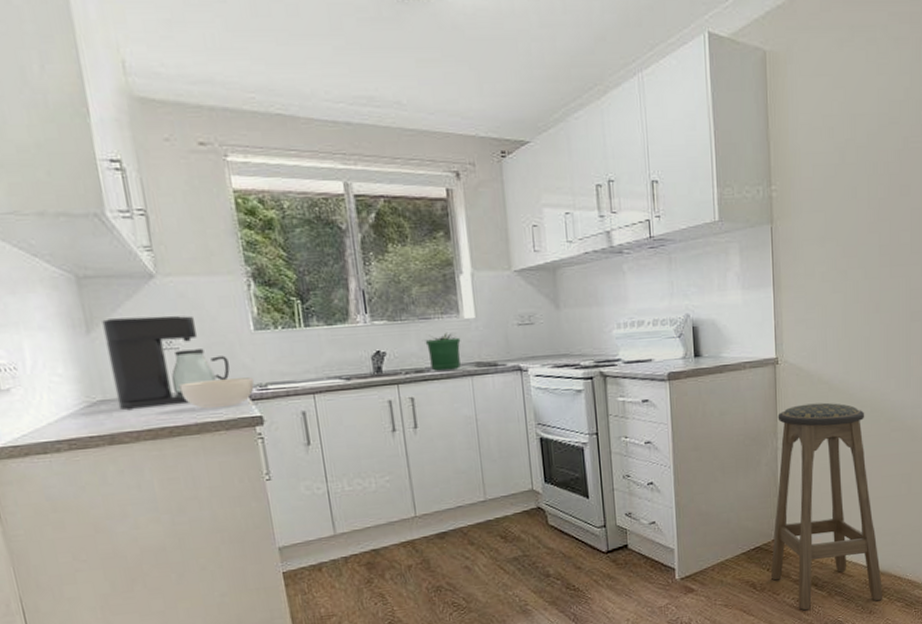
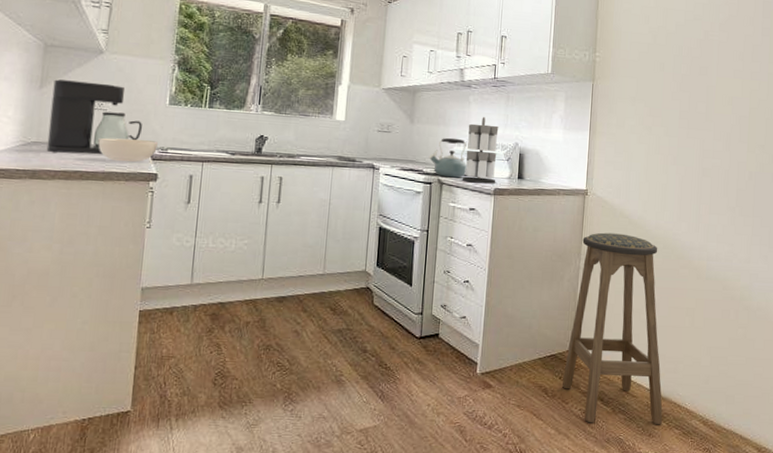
planter: present [423,332,461,371] -> none [300,128,330,160]
kettle: none [584,319,633,369] -> present [428,137,467,178]
spice rack: none [626,287,669,370] -> present [462,116,499,184]

